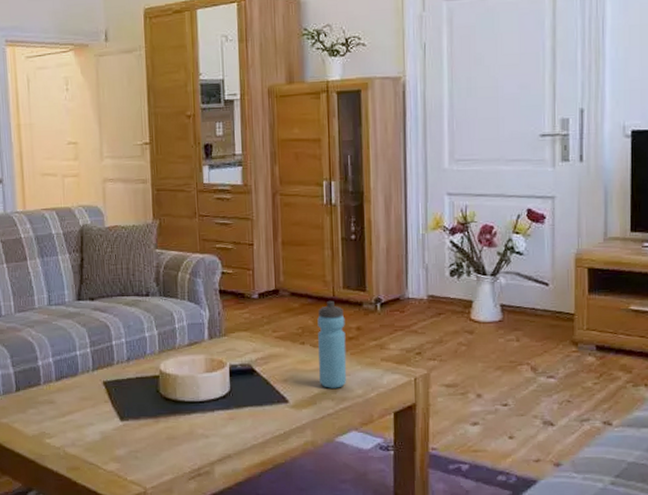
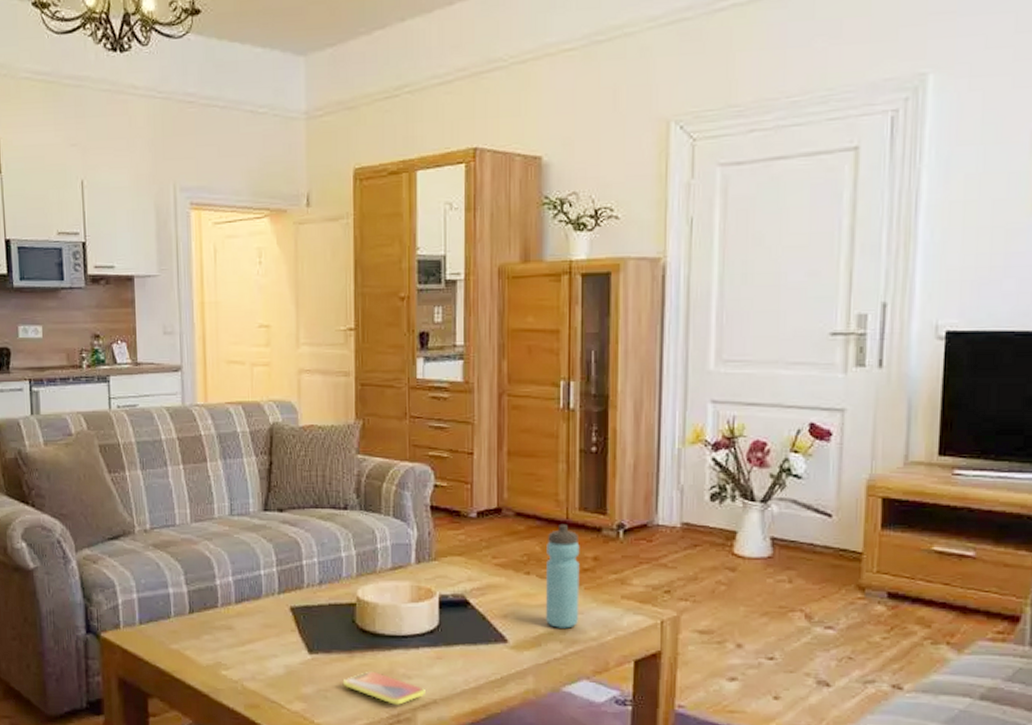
smartphone: none [150,432,221,461] -> present [342,671,425,705]

